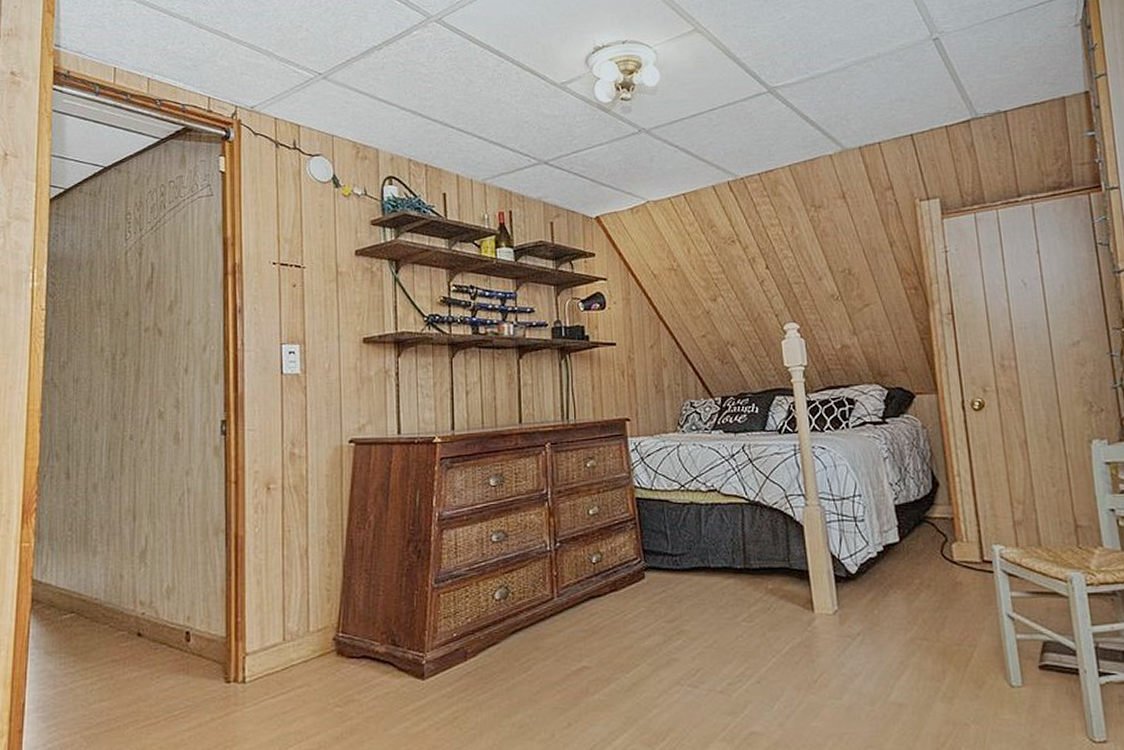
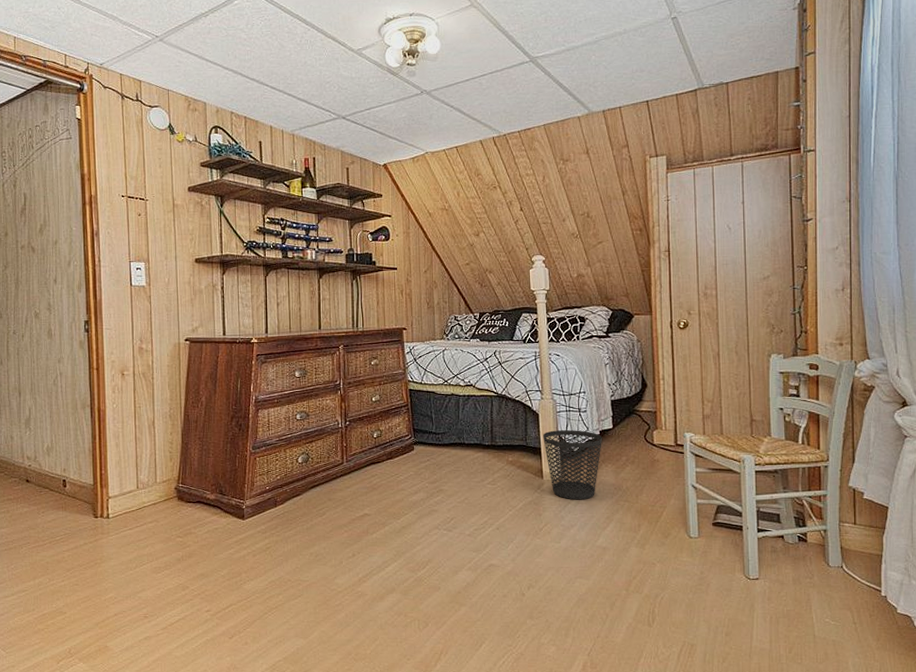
wastebasket: none [811,545,888,640] -> present [543,430,603,500]

